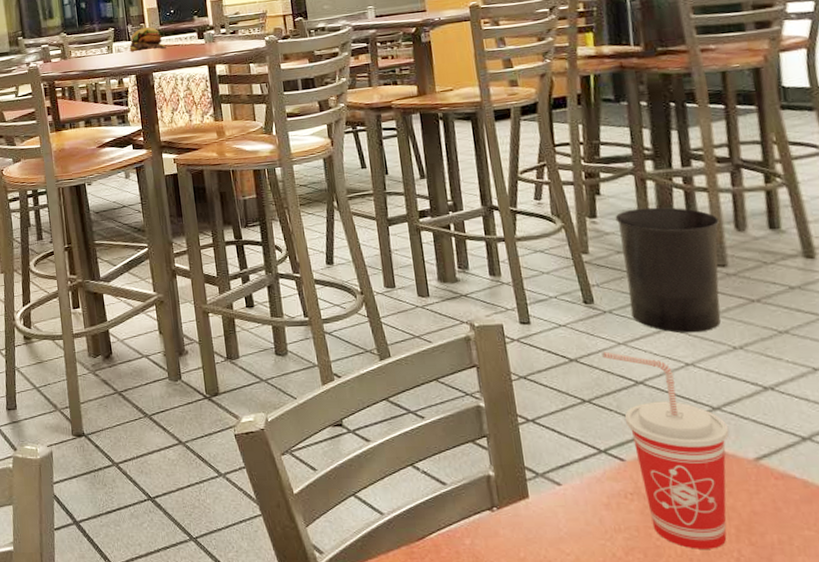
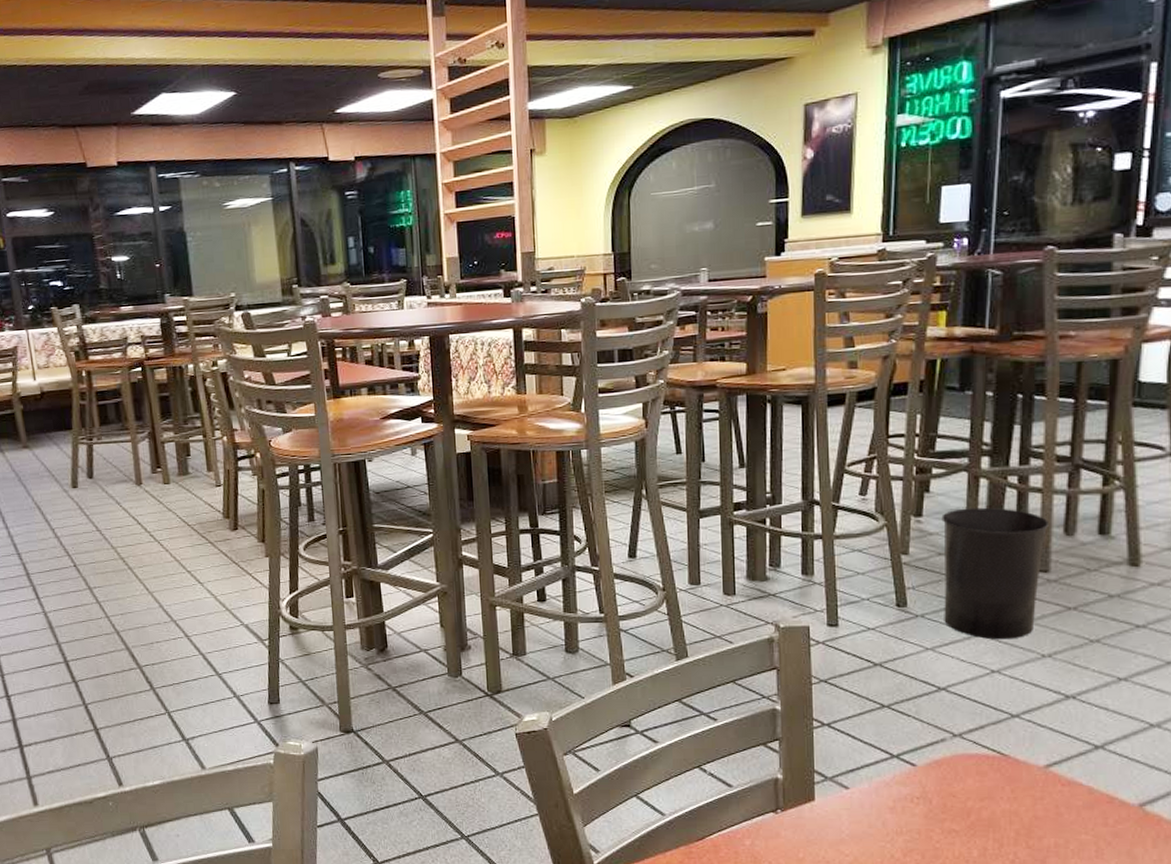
burger: present [129,27,166,52] -> none [423,280,466,309]
beverage cup: present [602,352,730,549] -> none [908,657,1024,851]

